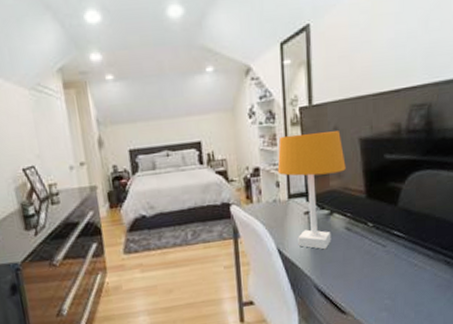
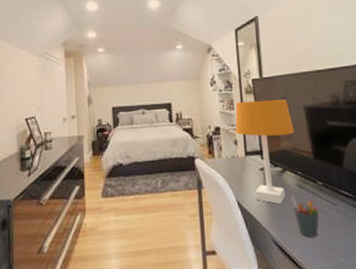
pen holder: none [338,239,366,282] -> present [292,196,319,237]

